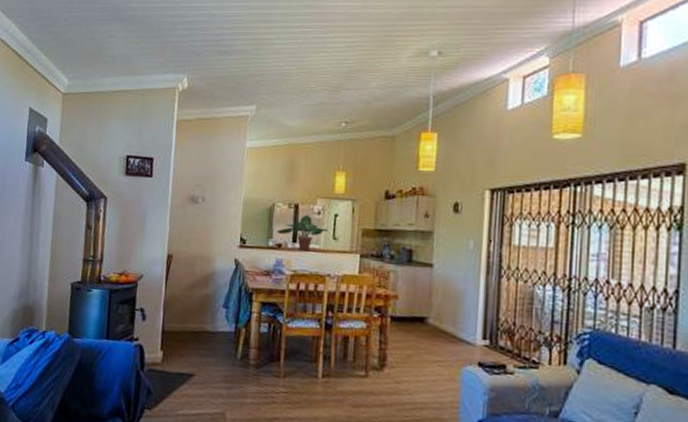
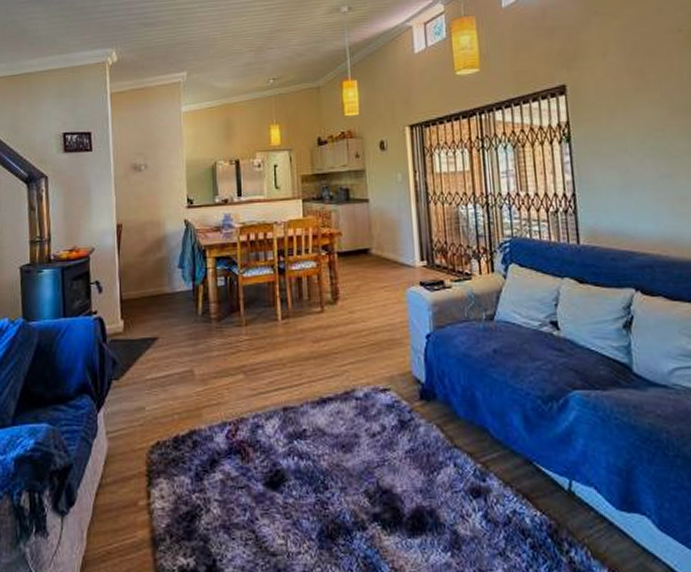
potted plant: present [276,214,329,252] -> none [221,168,270,204]

